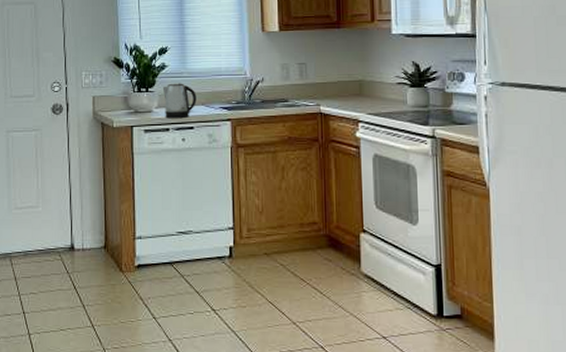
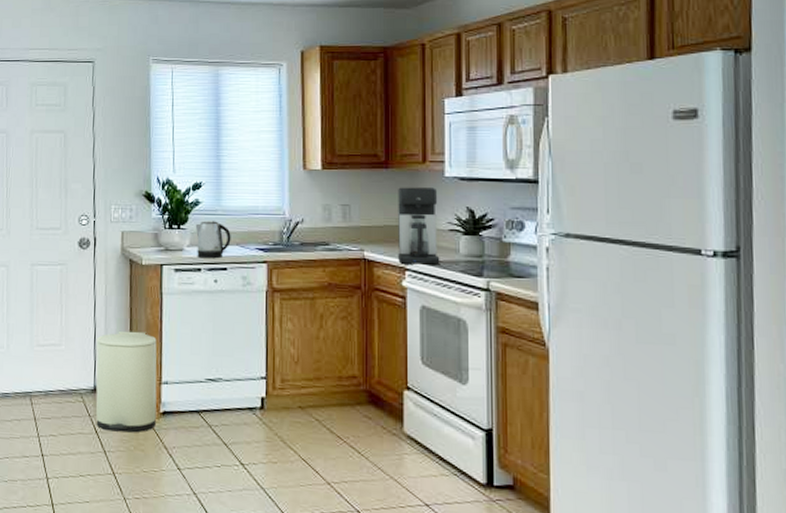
pedal bin: none [72,190,131,287] -> present [95,330,157,433]
coffee maker: none [350,44,390,116] -> present [398,187,440,265]

